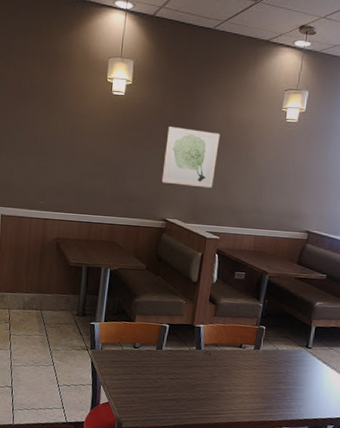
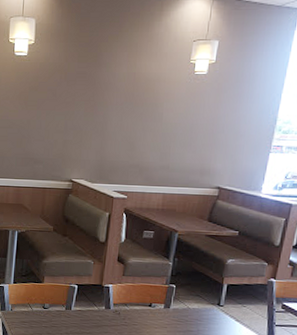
wall art: present [161,127,220,189] -> none [67,85,126,147]

